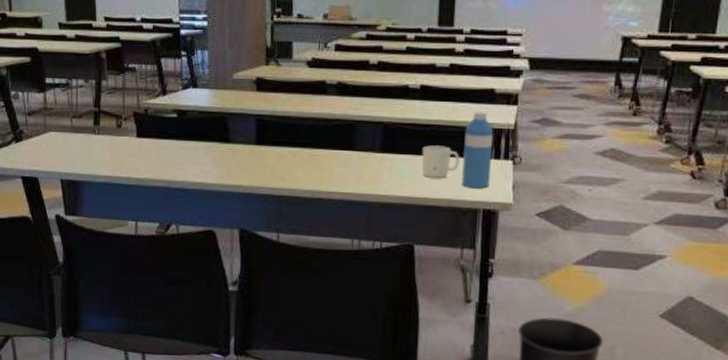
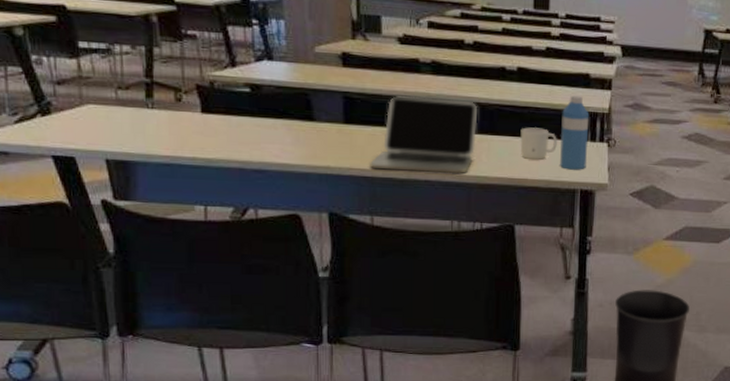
laptop: none [277,117,380,193] -> present [369,96,477,174]

